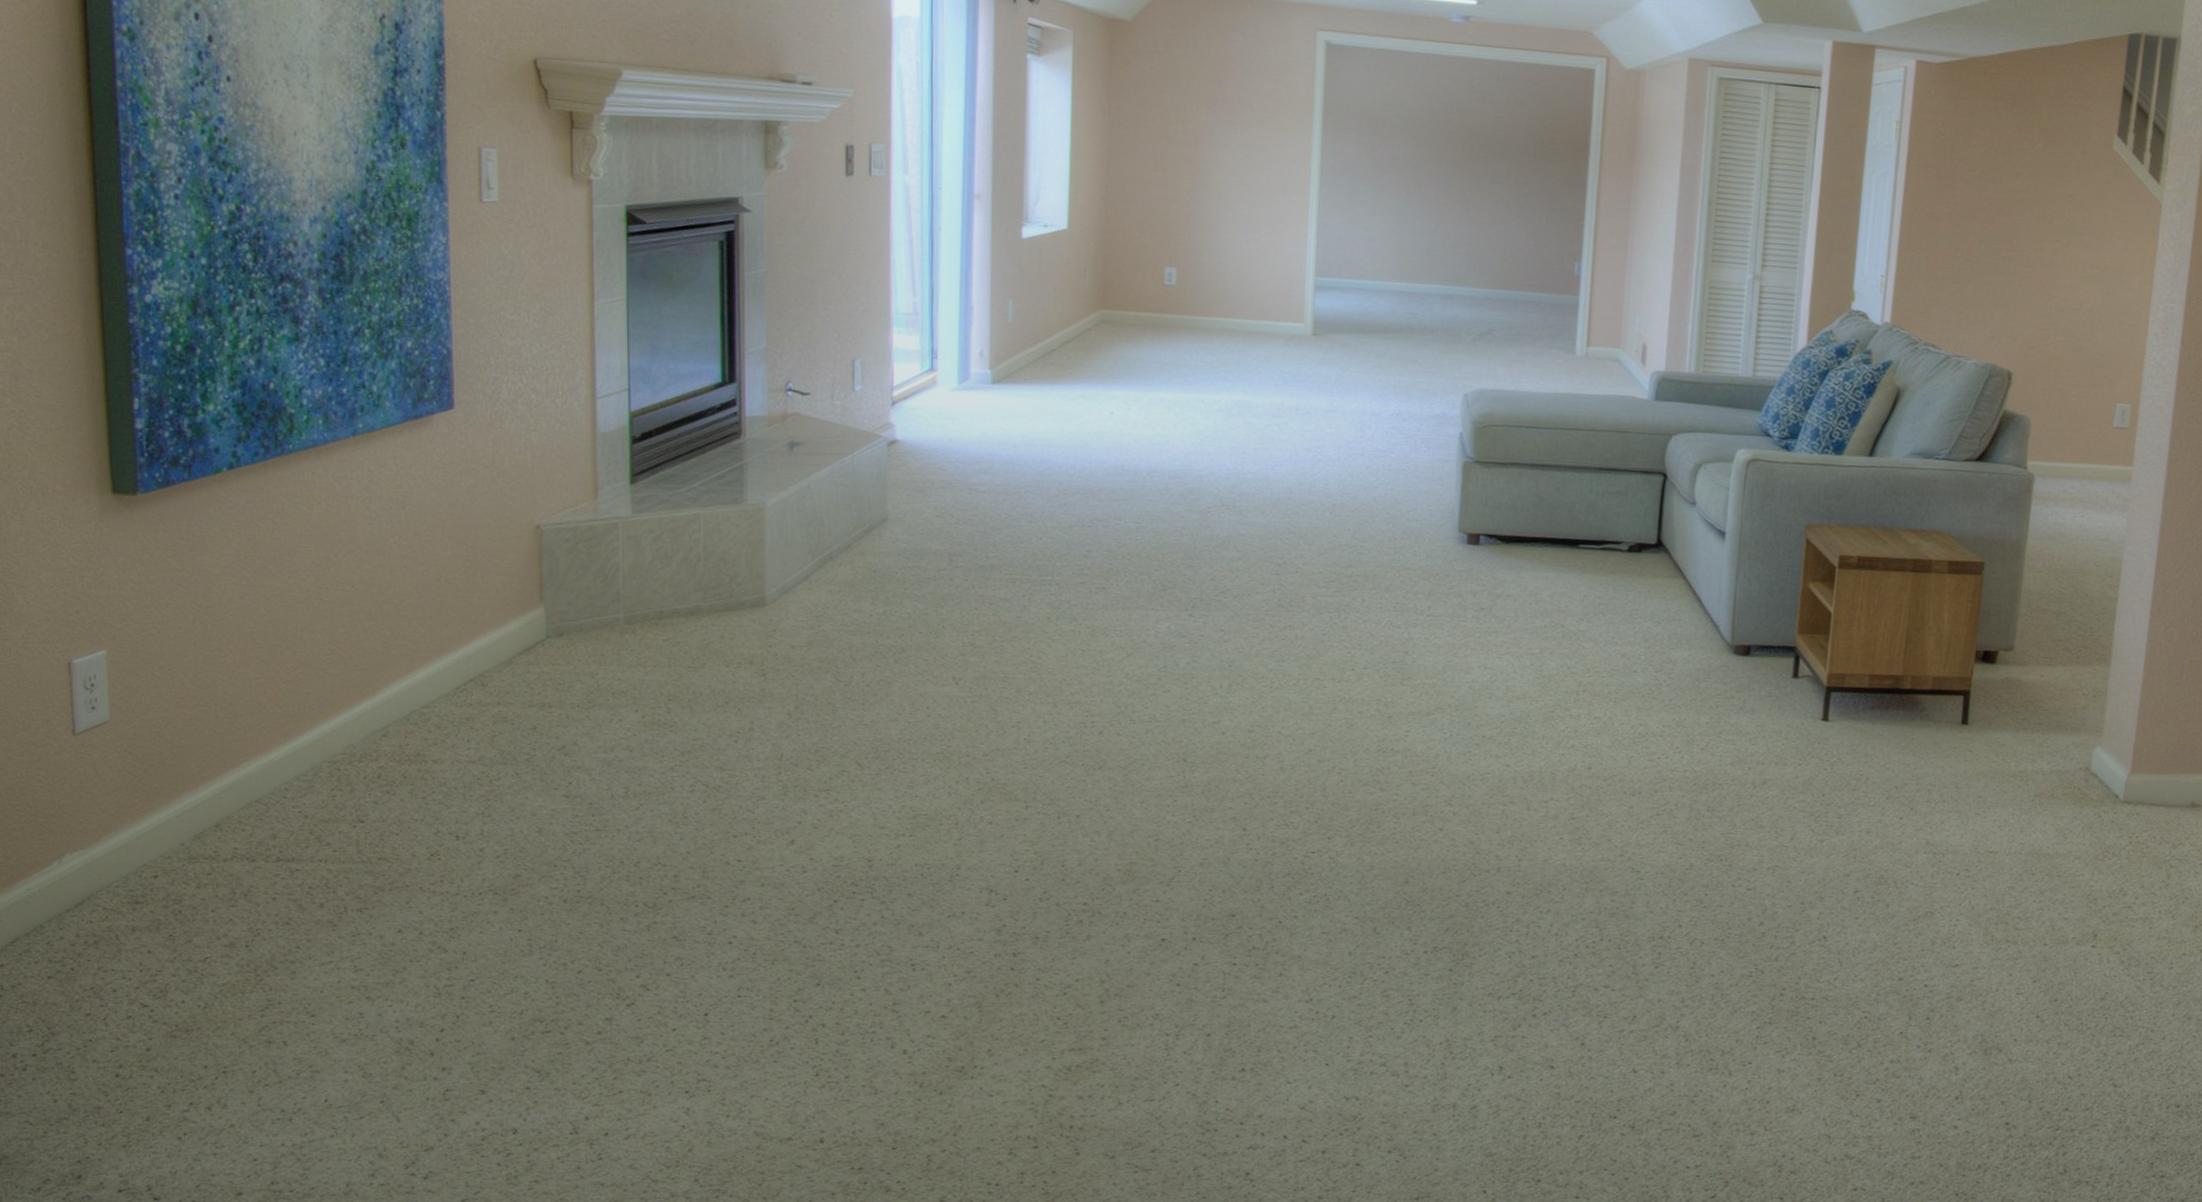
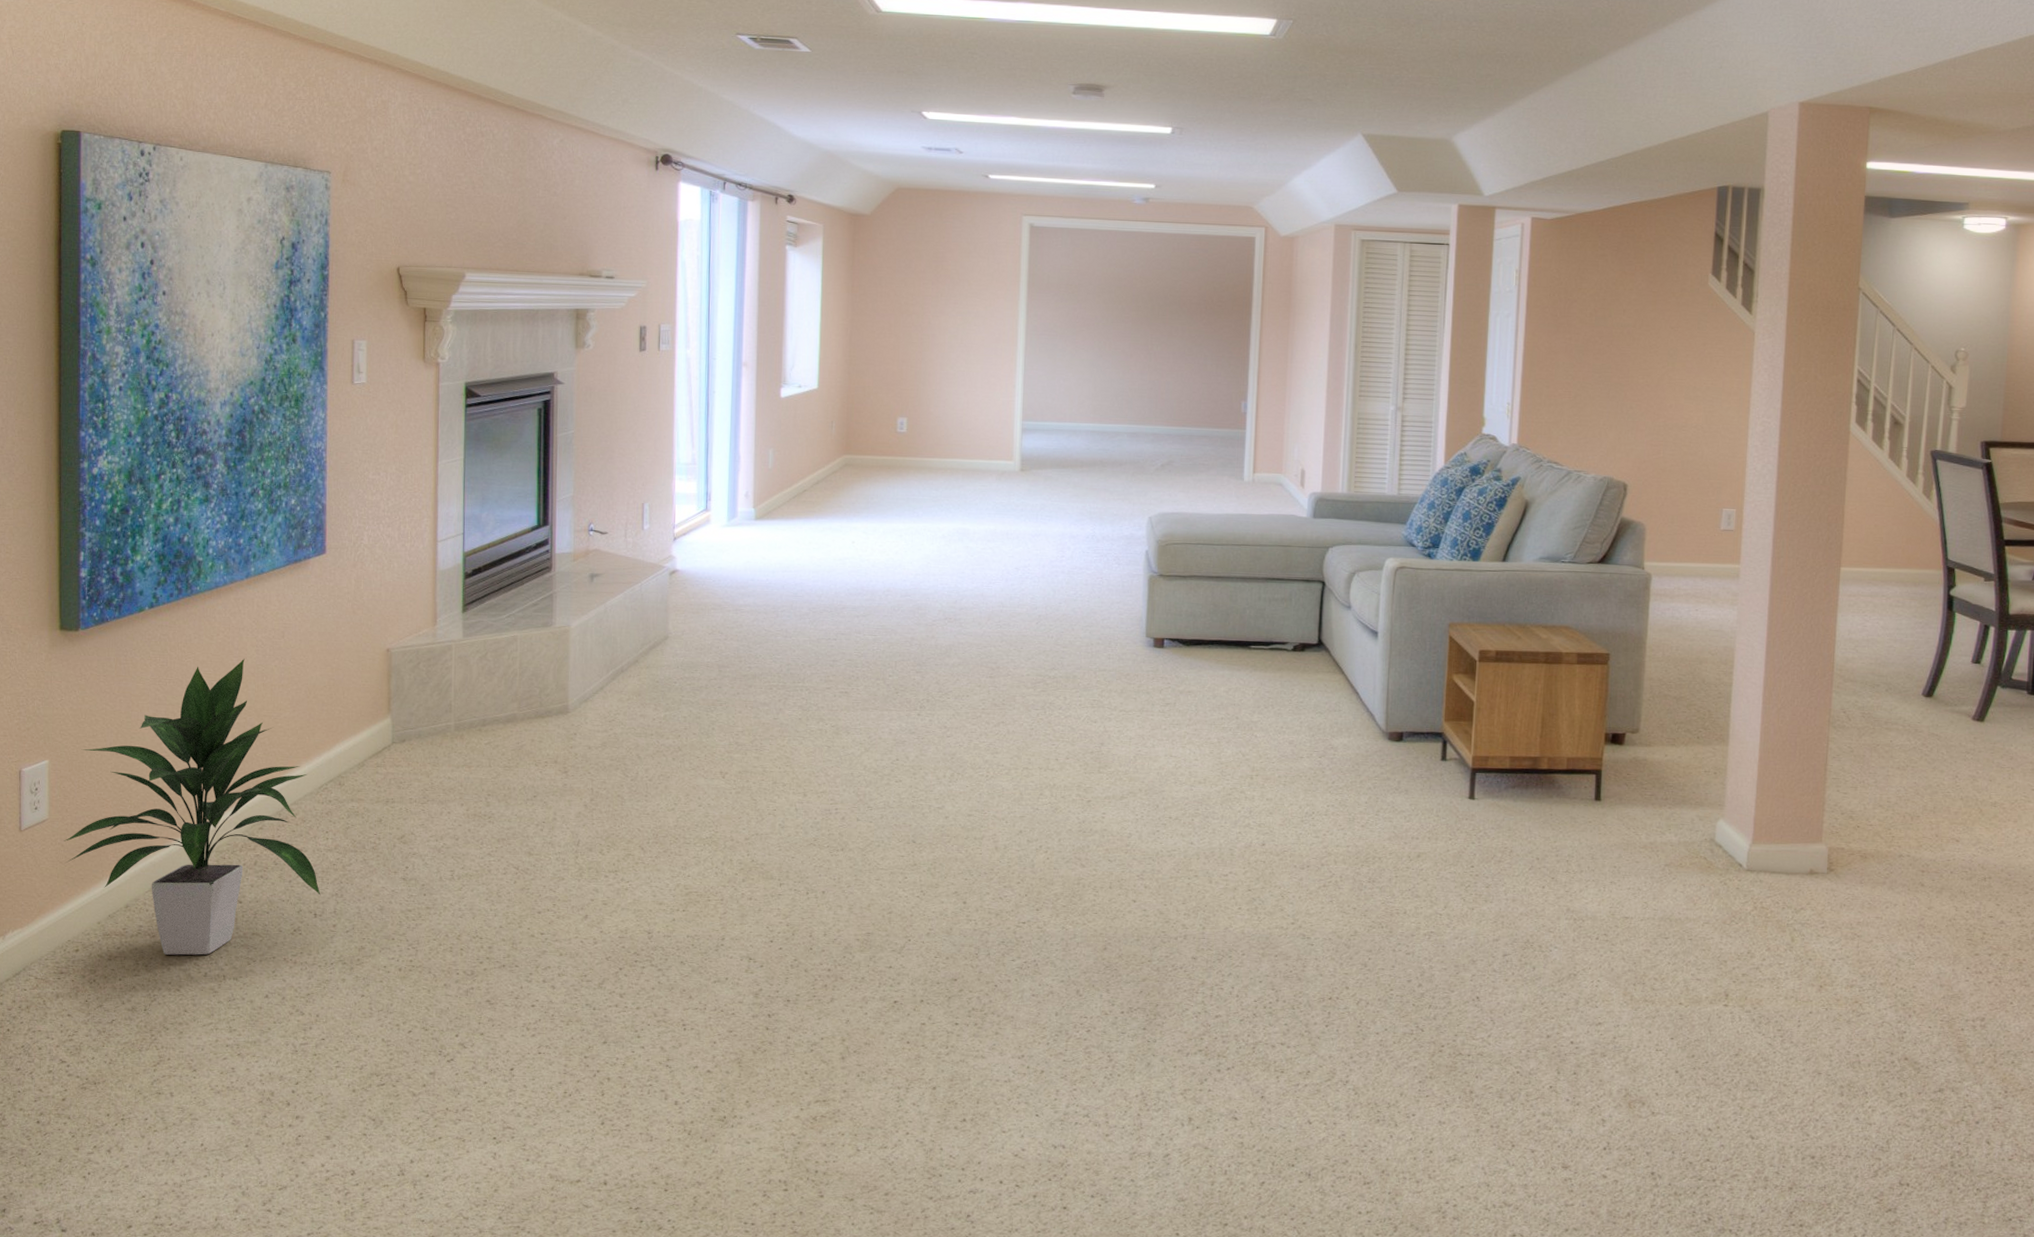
indoor plant: none [131,532,463,883] -> present [64,658,321,955]

